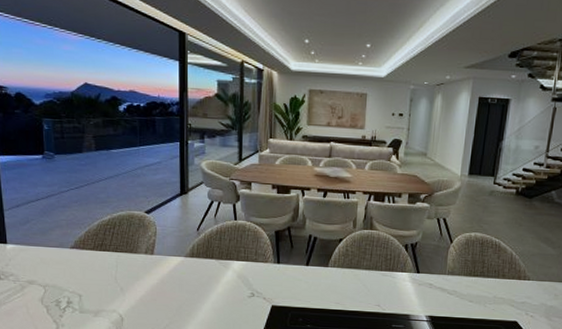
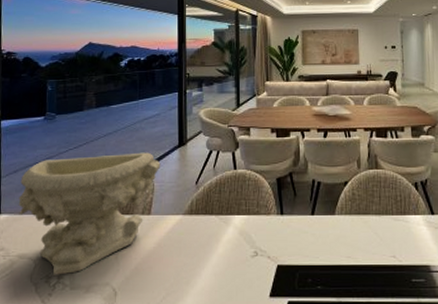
decorative bowl: none [23,197,163,301] -> present [18,152,161,275]

